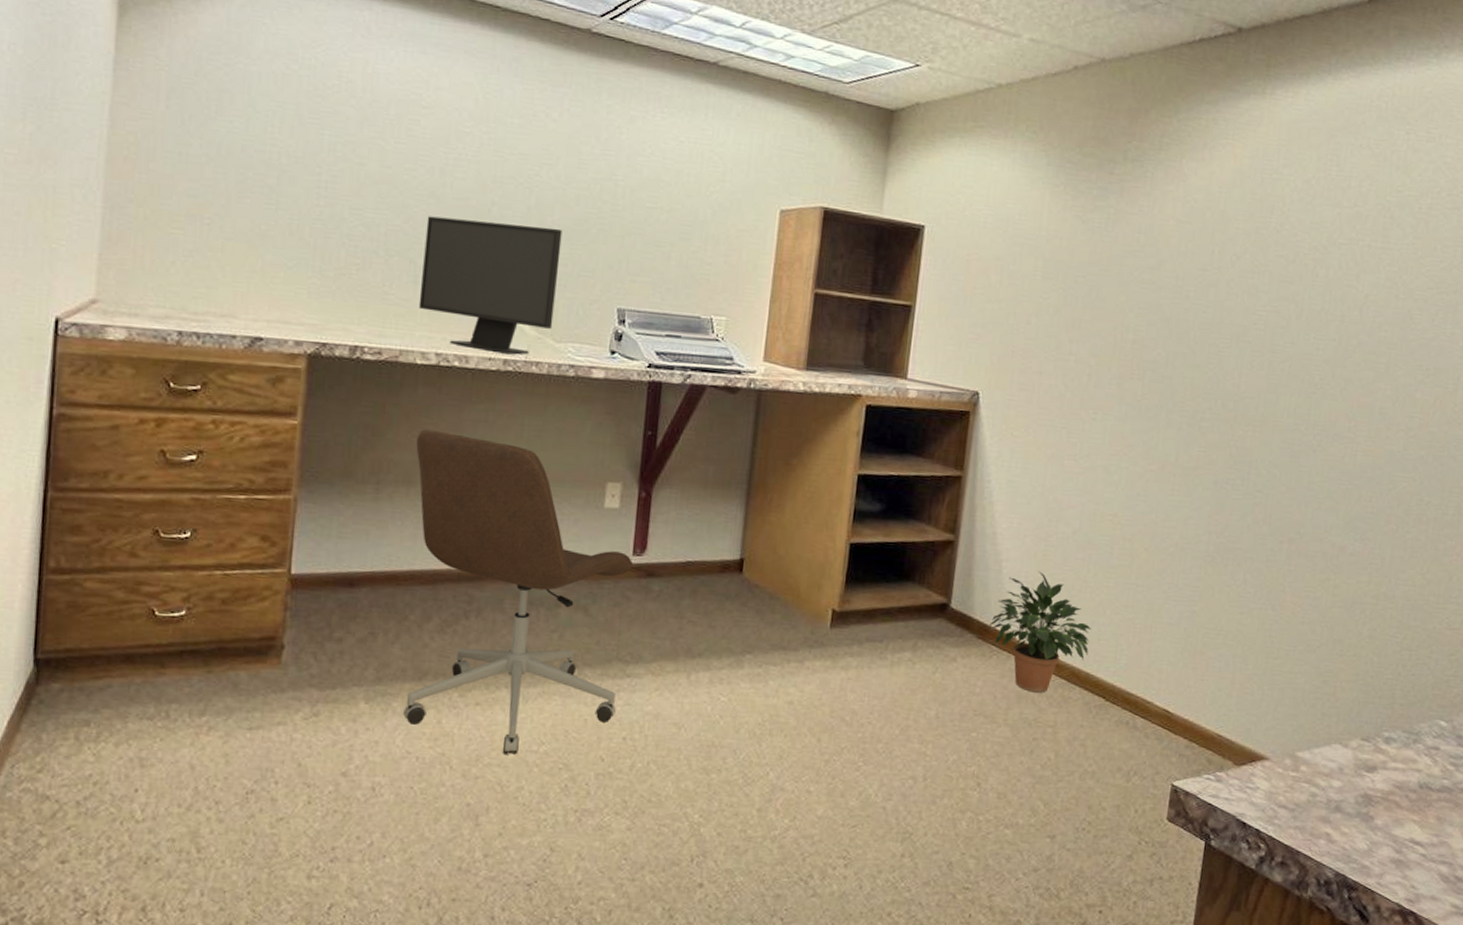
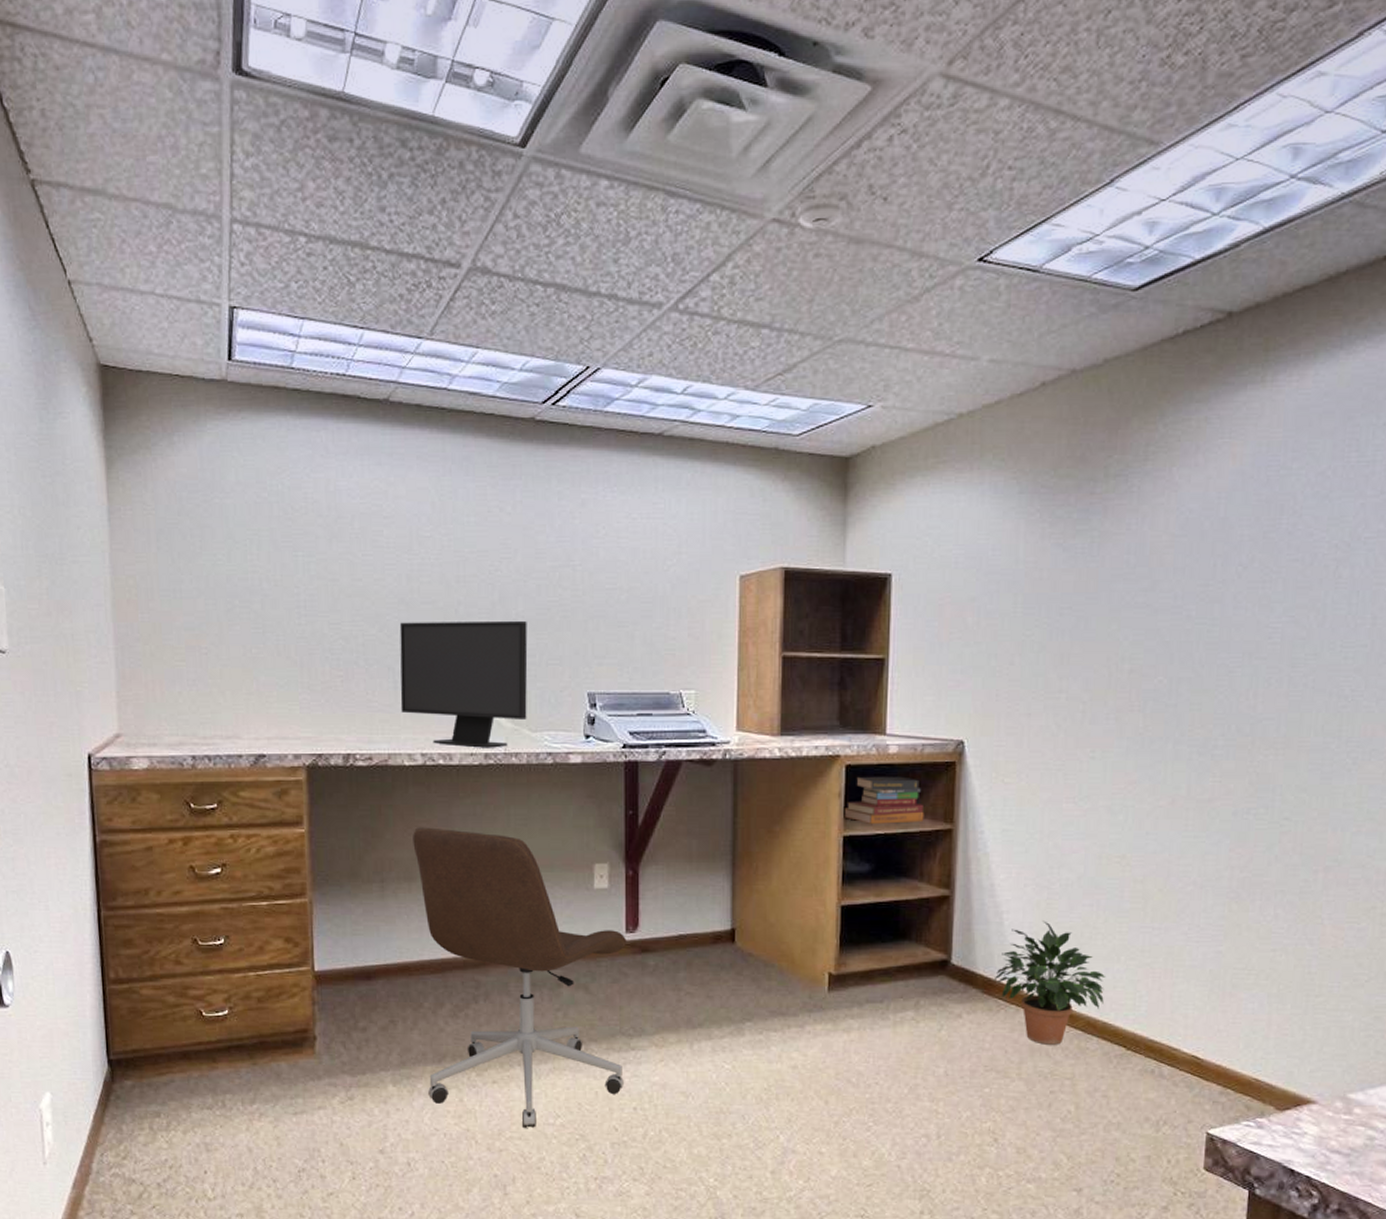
books: none [860,417,937,467] -> present [844,776,924,825]

